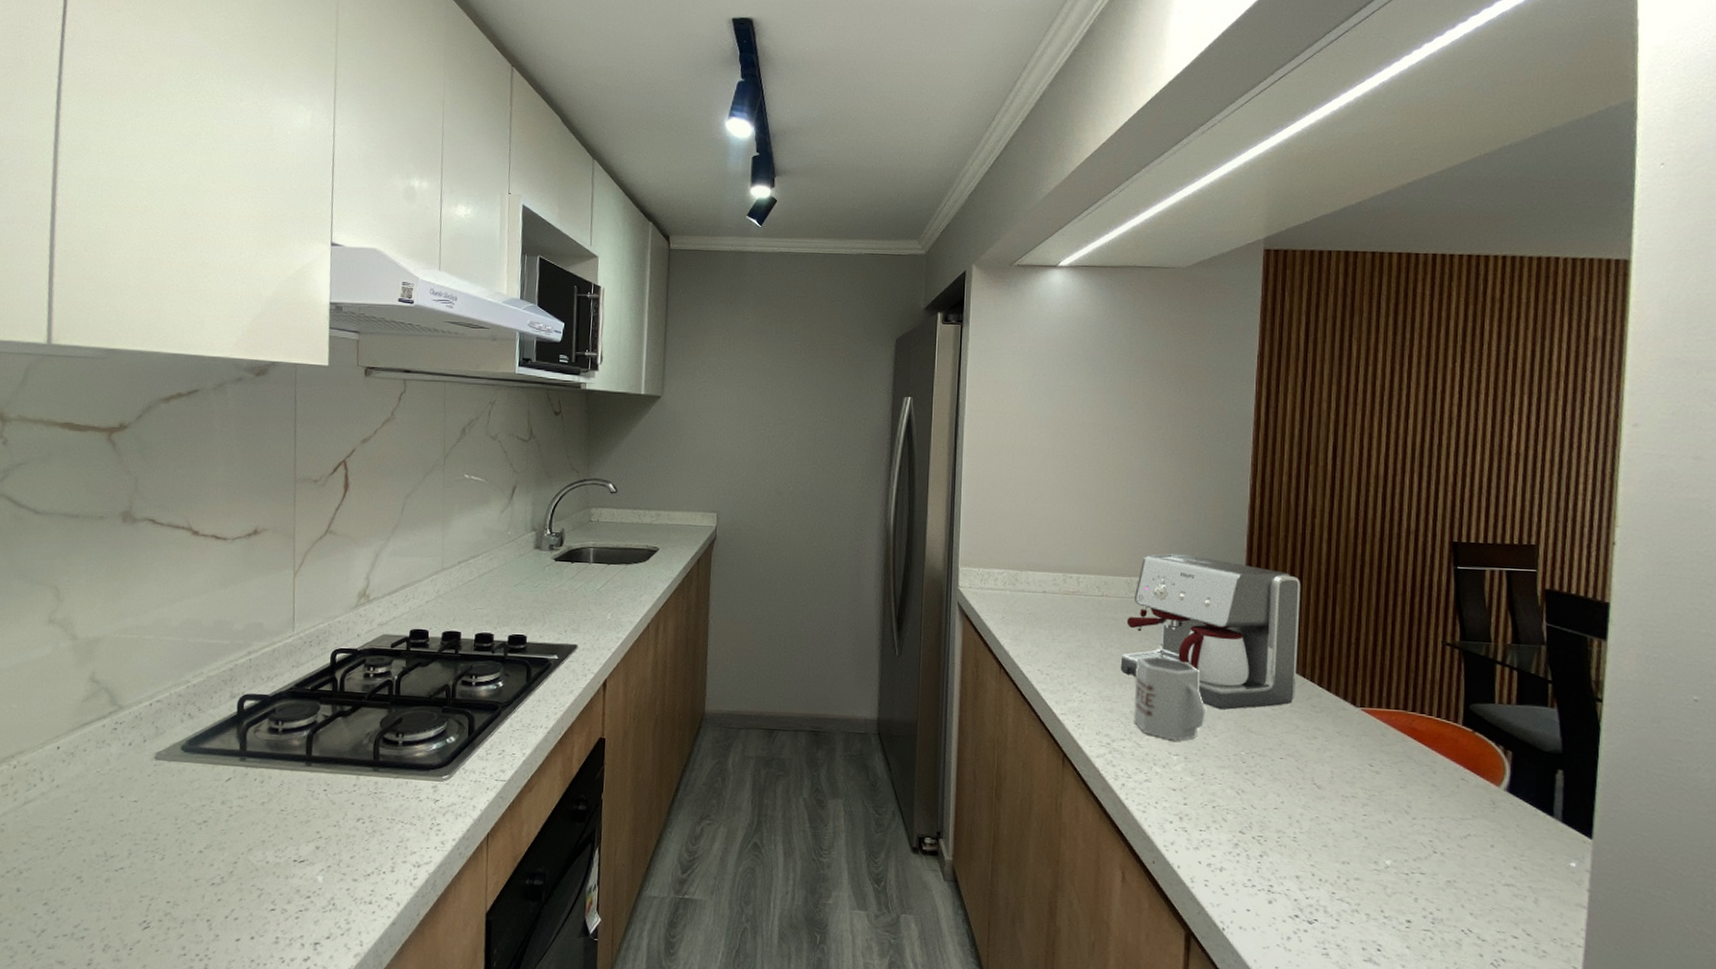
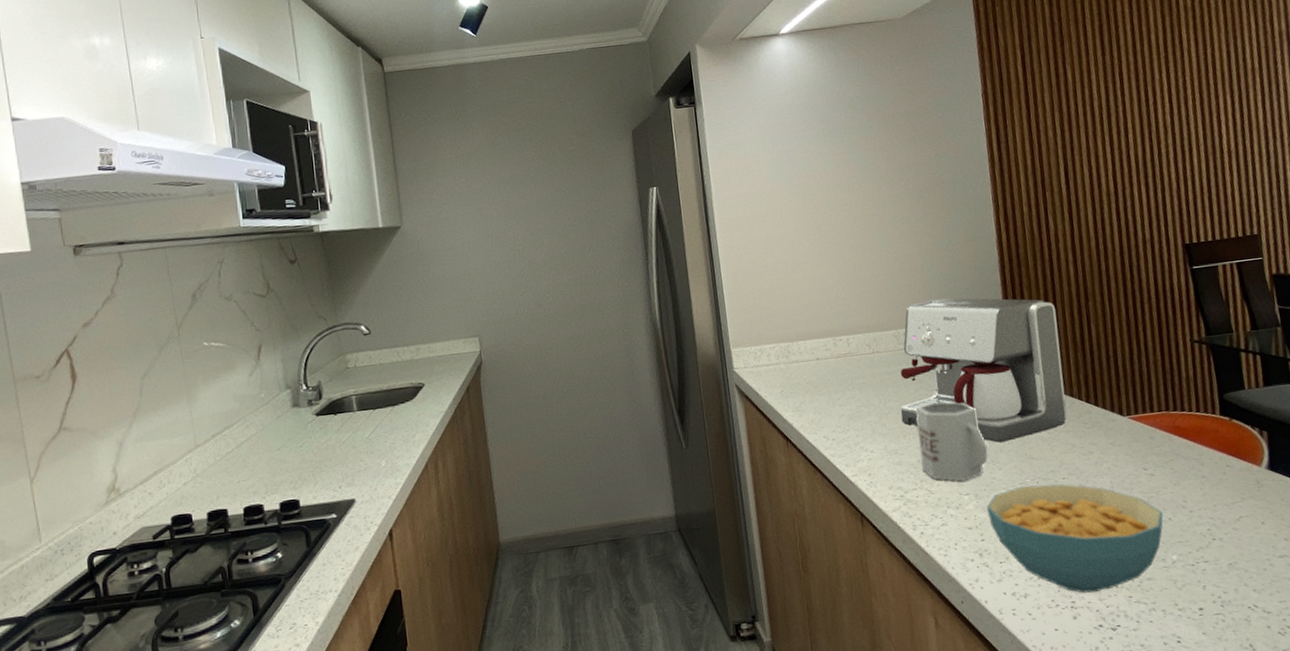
cereal bowl: none [1194,757,1383,882] -> present [986,483,1164,593]

